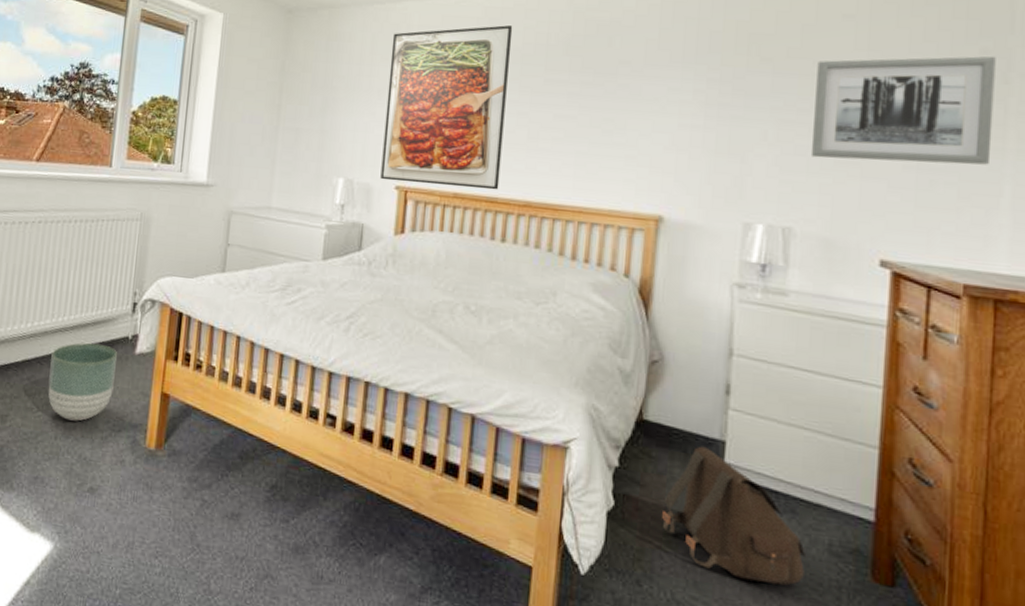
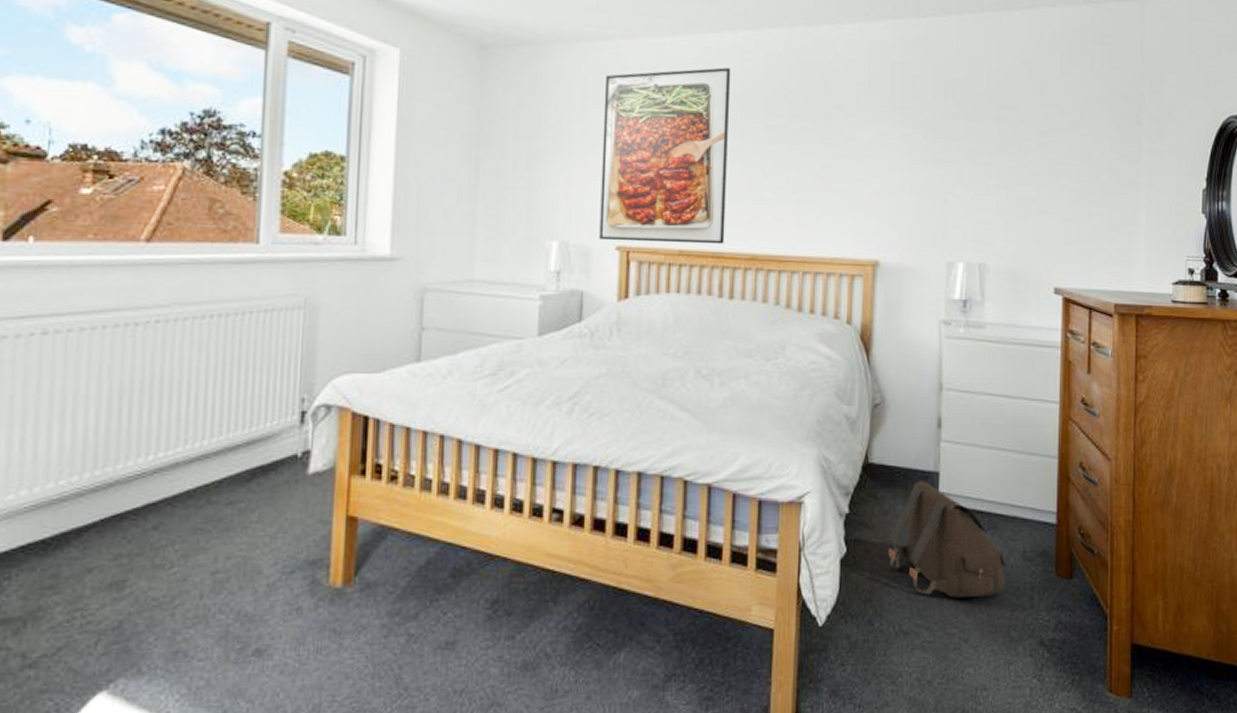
planter: present [48,343,117,421] -> none [185,468,282,571]
wall art: present [810,56,996,165] -> none [999,100,1132,198]

